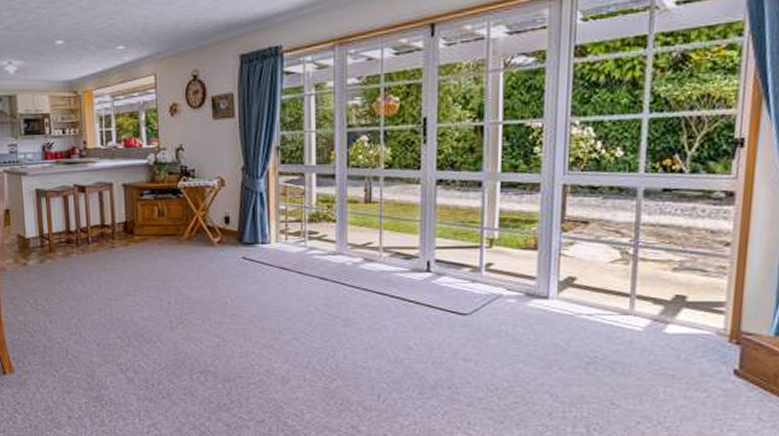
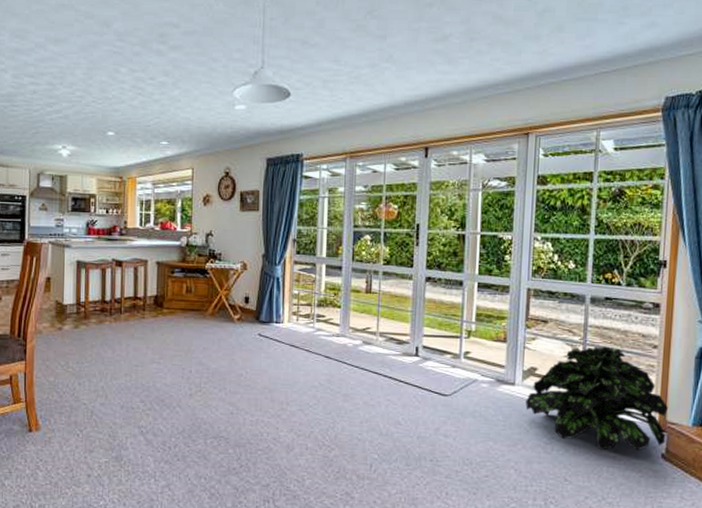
potted plant: none [562,247,743,369] -> present [525,346,668,451]

